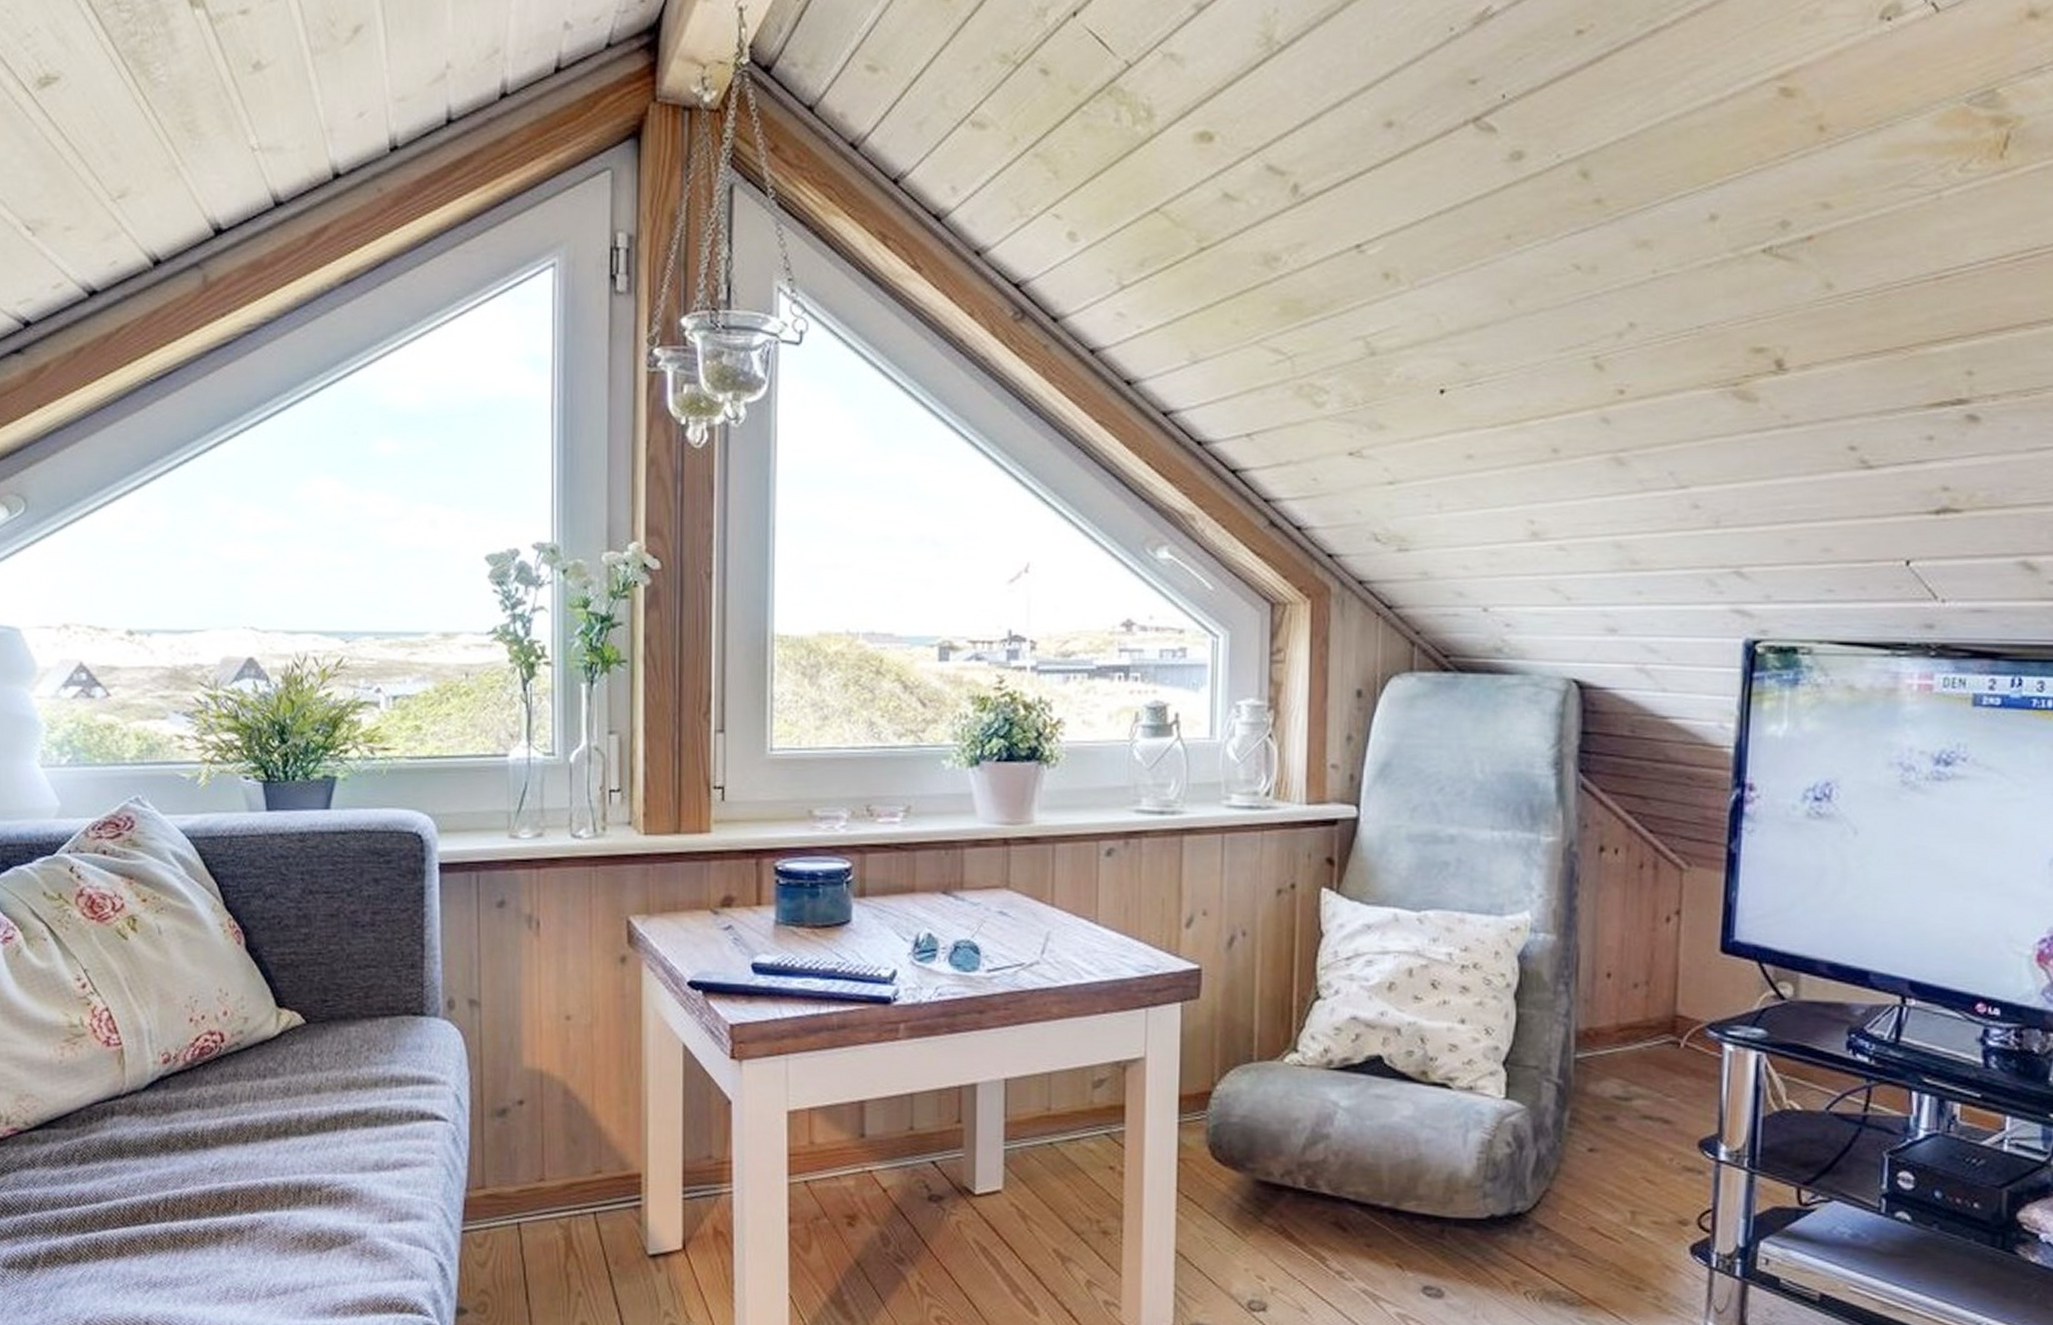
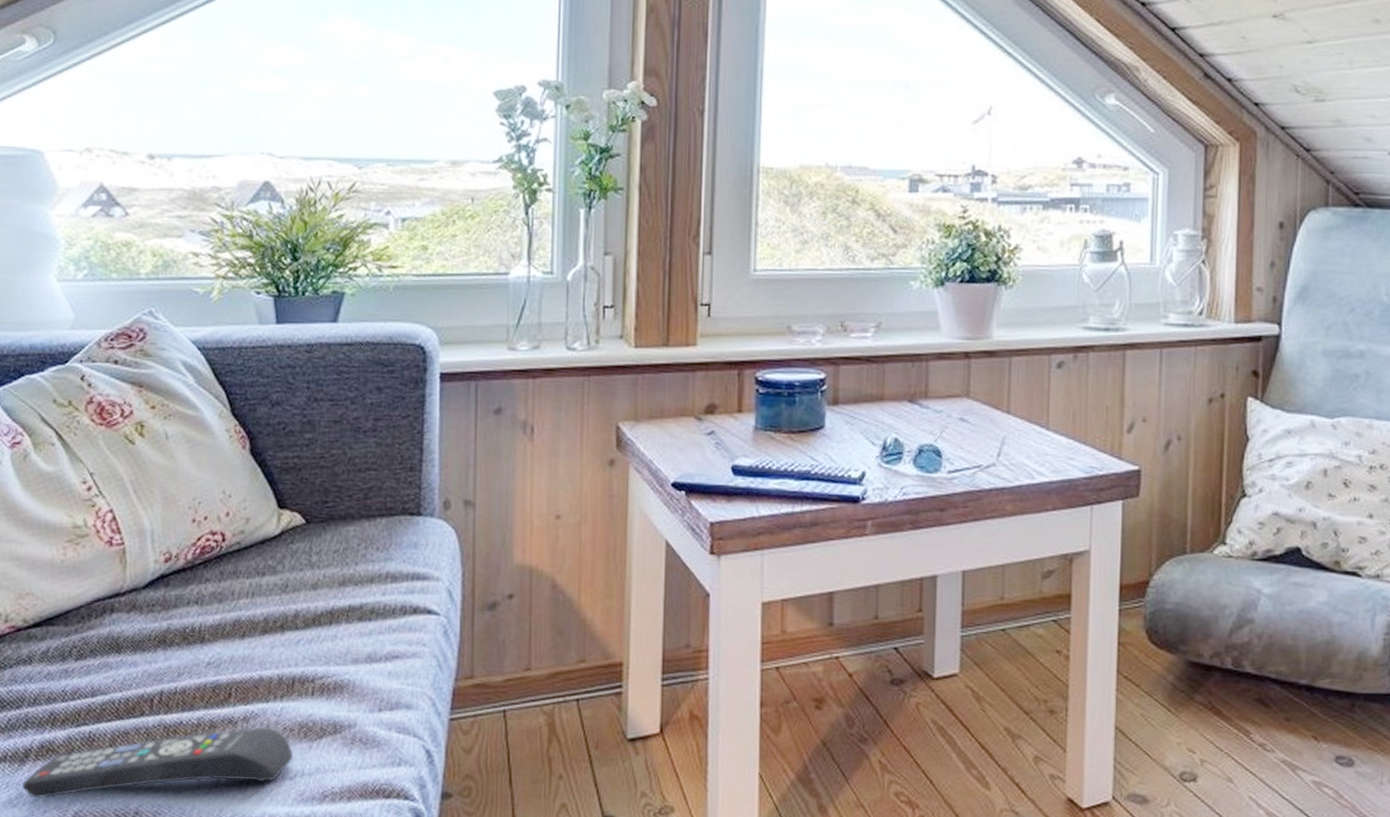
remote control: none [32,1236,303,1307] -> present [23,727,294,799]

